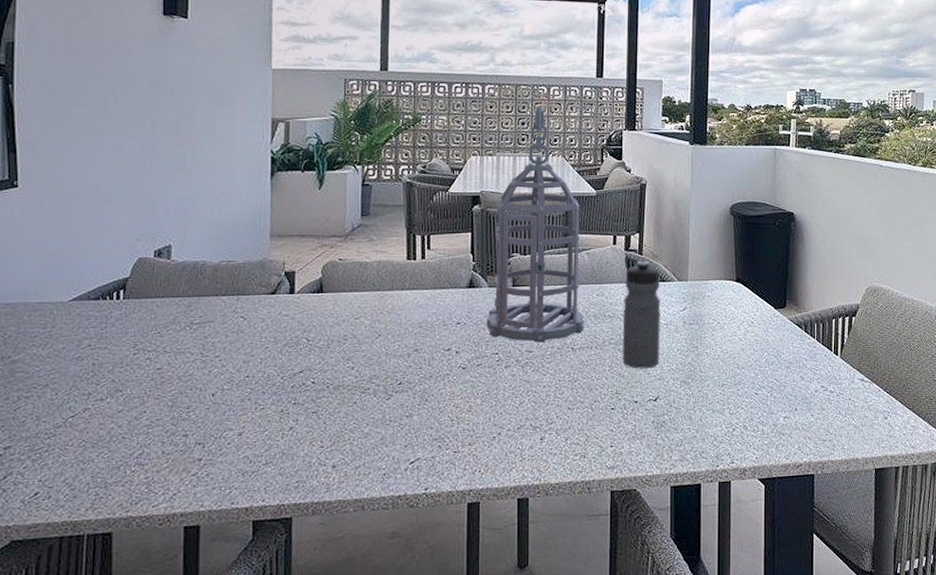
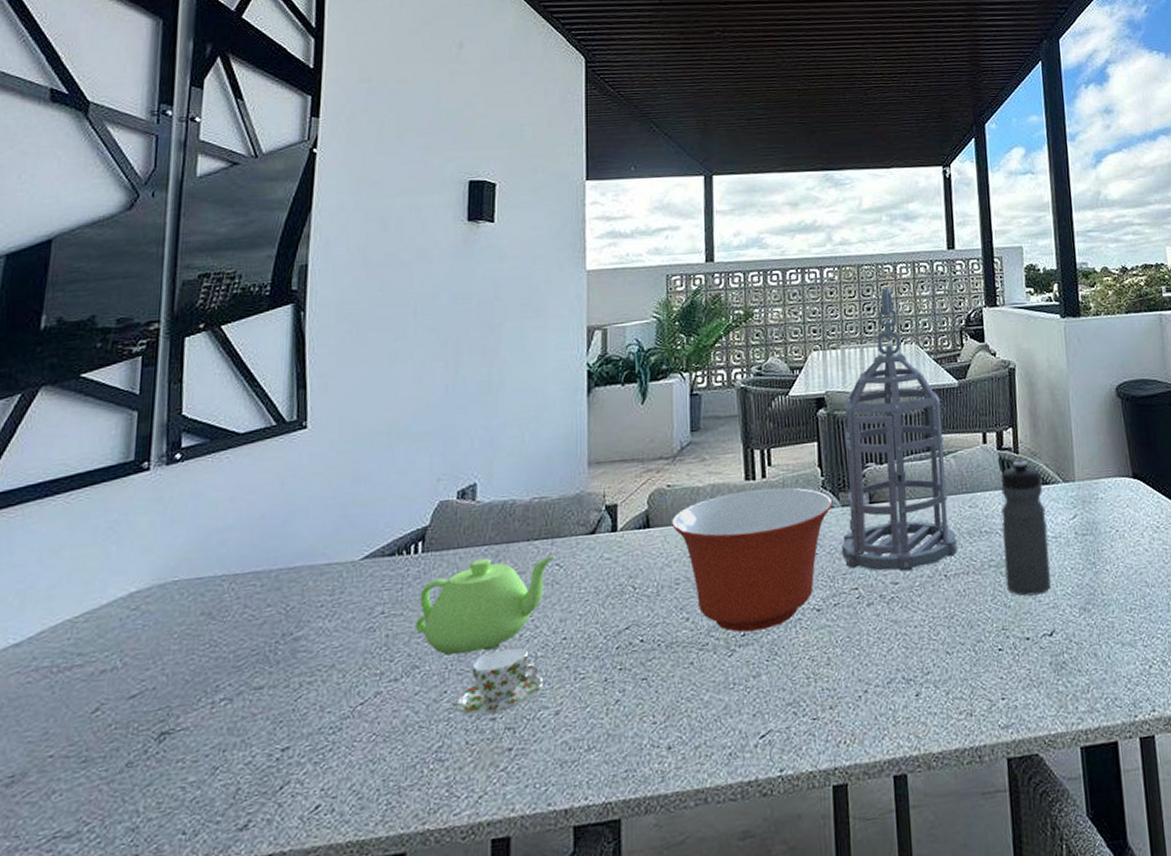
teapot: none [117,308,240,384] -> present [414,555,555,656]
teacup: none [152,380,229,432] -> present [454,646,544,716]
mixing bowl: none [342,268,481,381] -> present [672,487,833,632]

